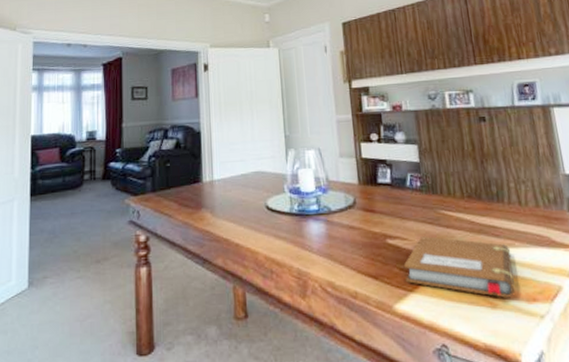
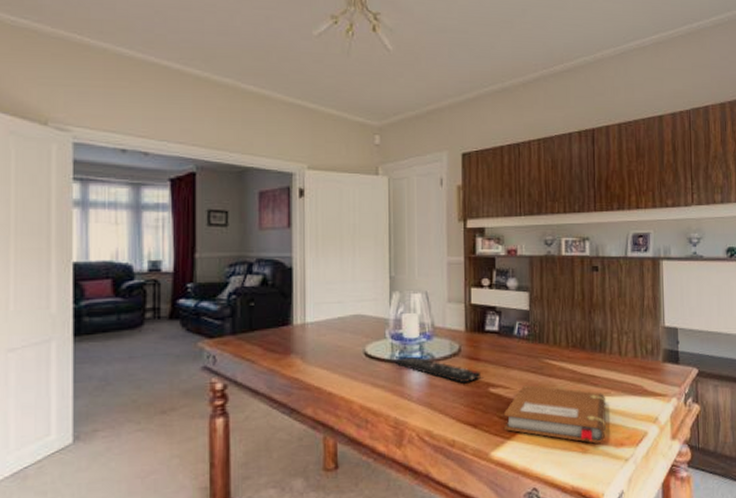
remote control: none [295,209,378,235] -> present [396,356,481,384]

